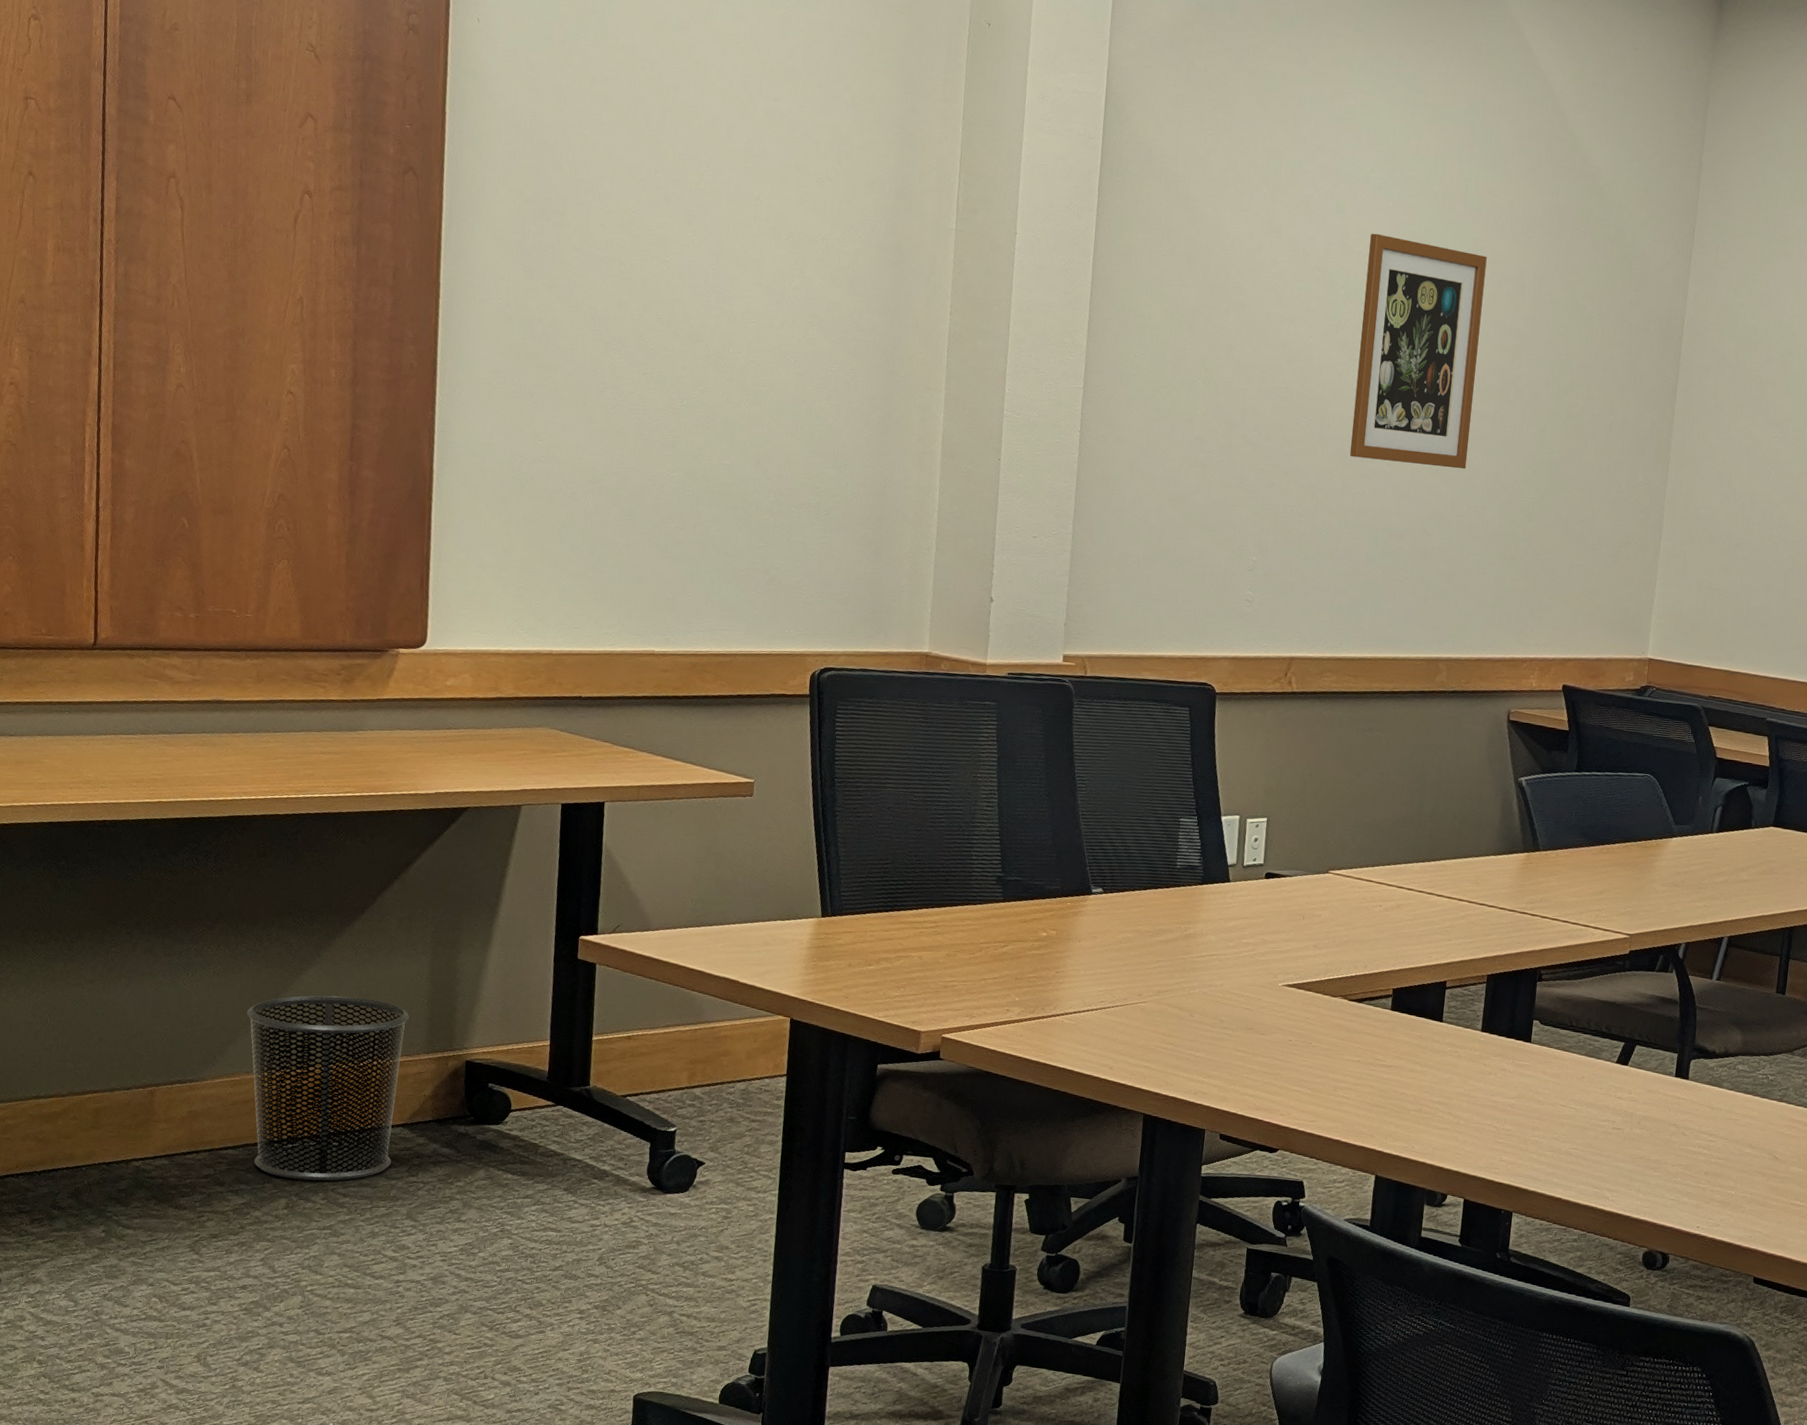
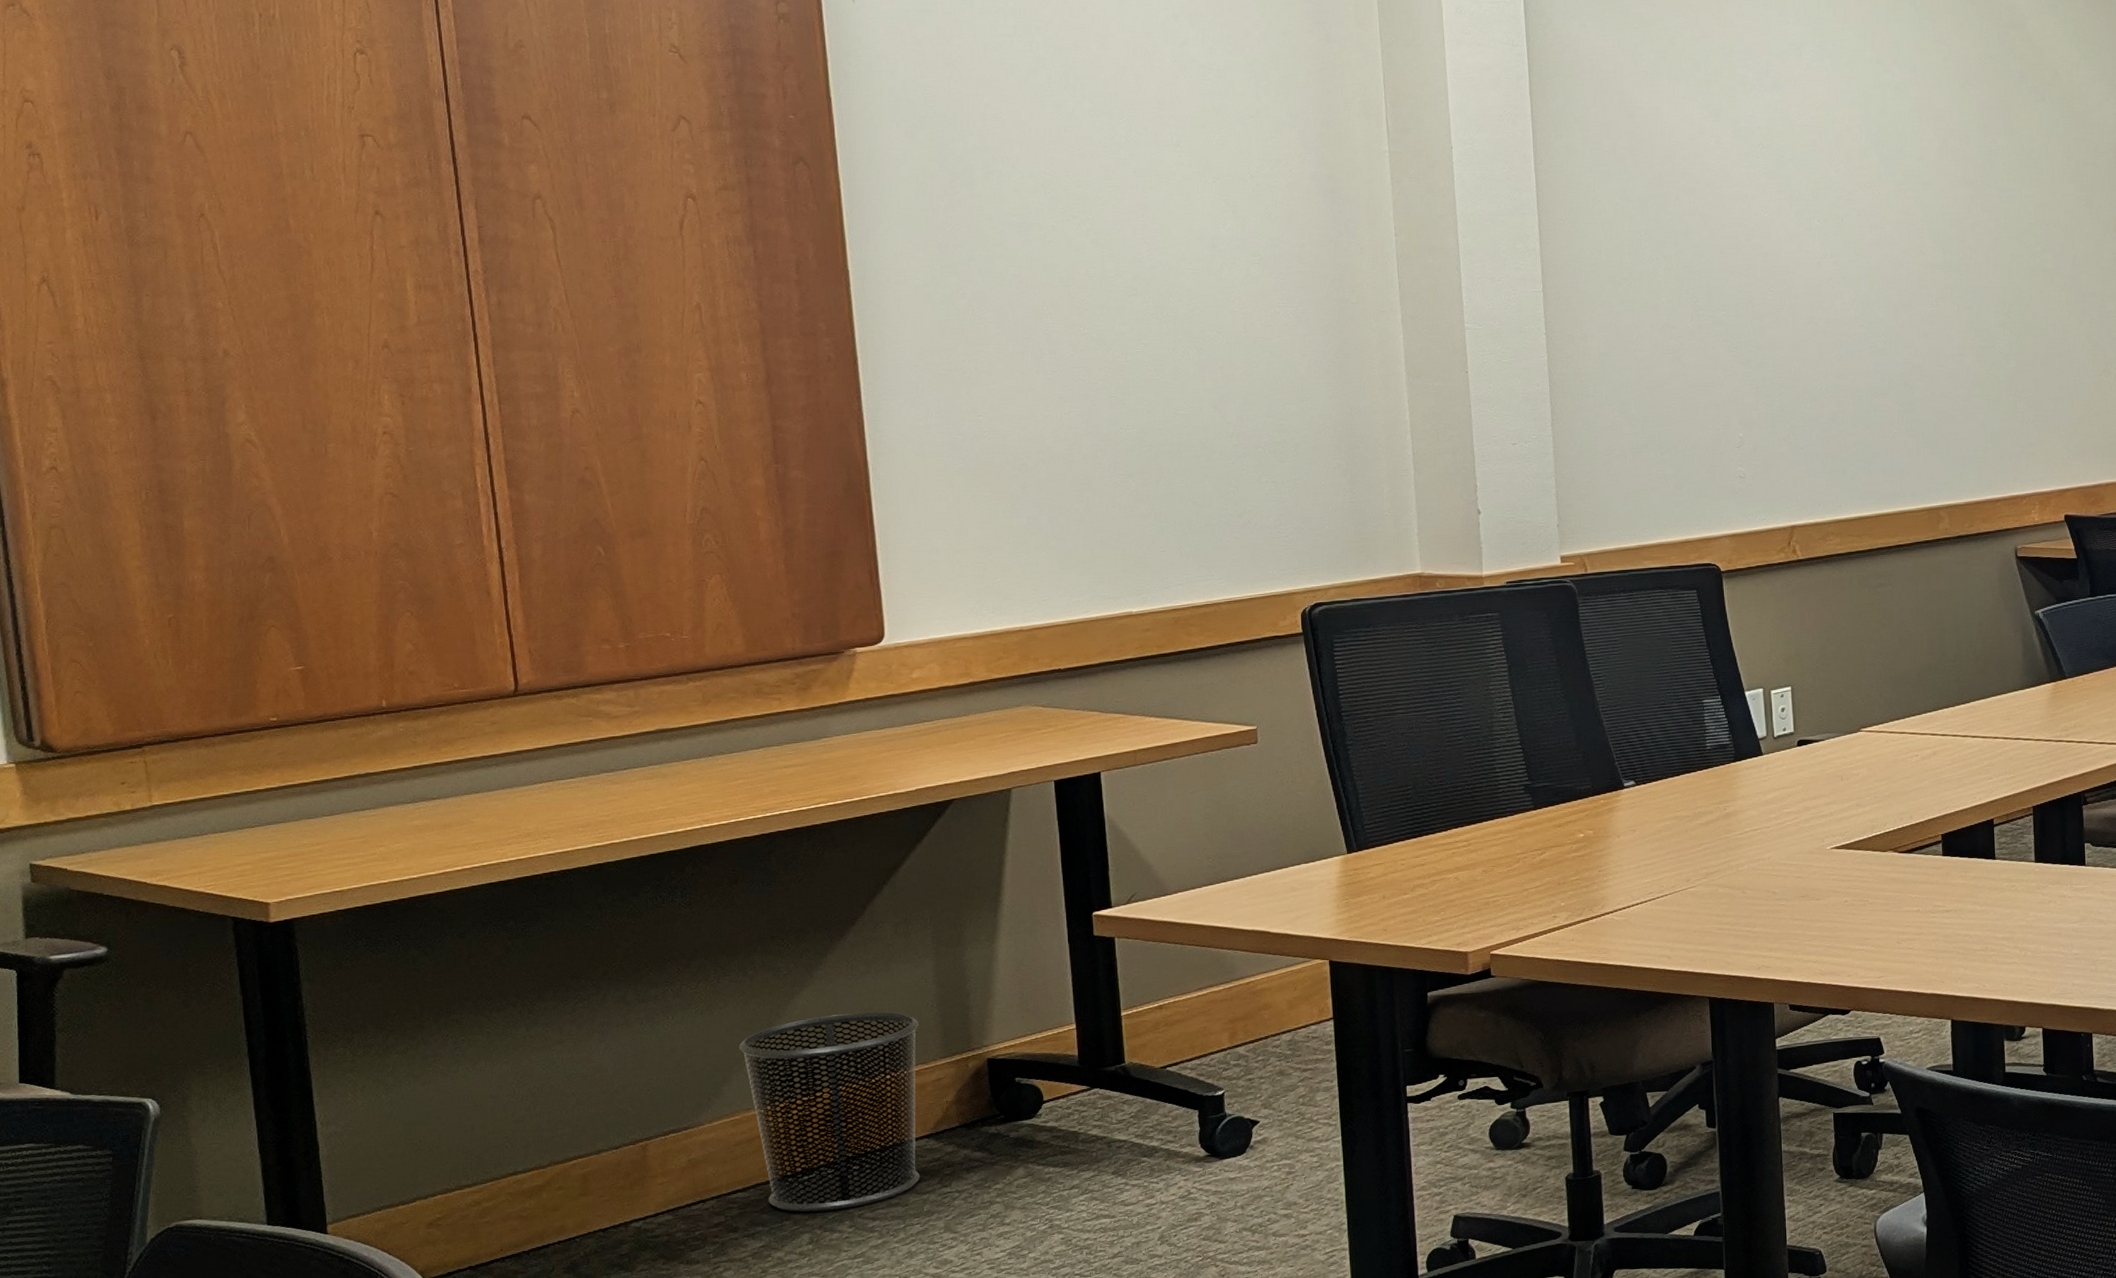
wall art: present [1350,233,1487,469] -> none [1811,104,1939,323]

